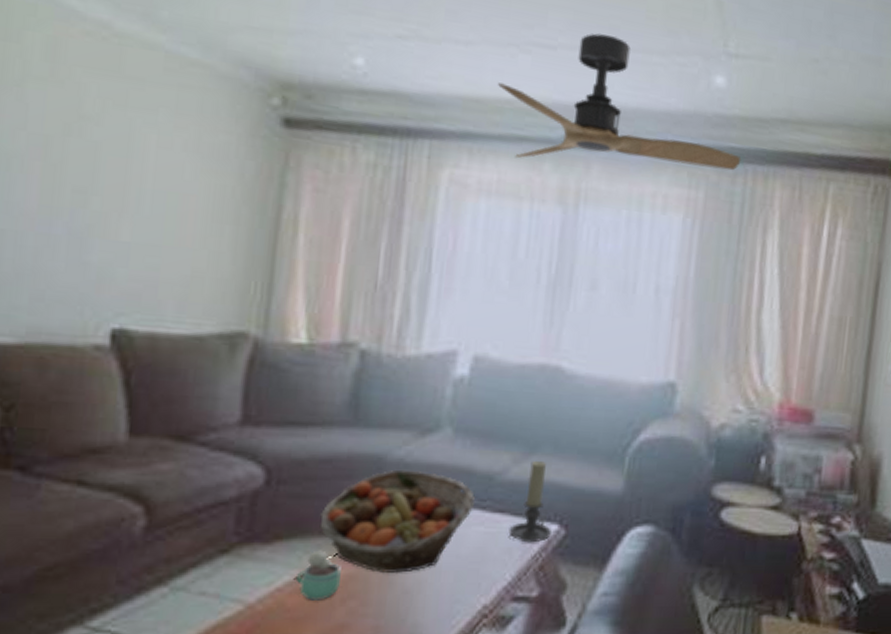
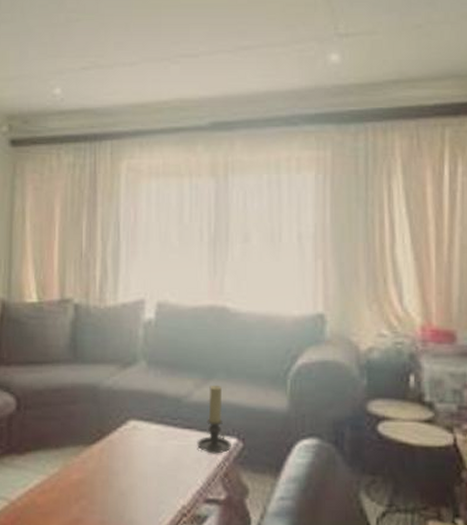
chocolate milk: present [297,550,341,600] -> none [43,460,73,499]
fruit basket: present [319,469,476,573] -> none [56,395,169,478]
ceiling fan: present [498,33,742,171] -> none [157,39,361,145]

